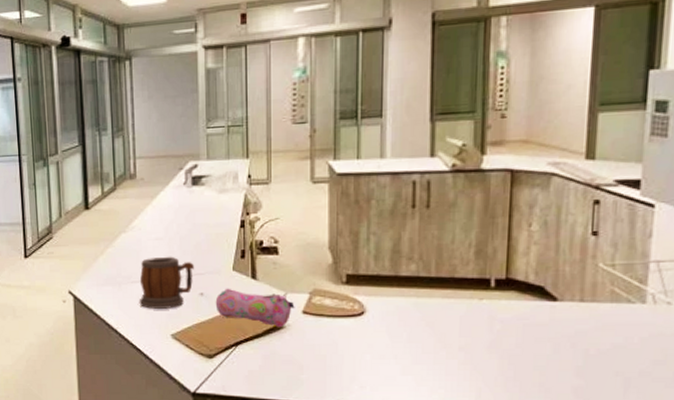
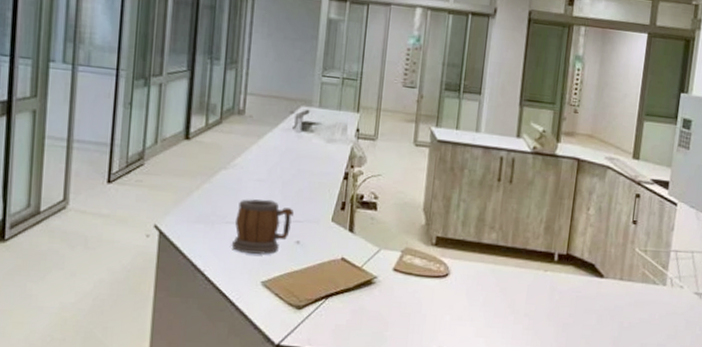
pencil case: present [215,288,295,327] -> none [310,238,387,282]

